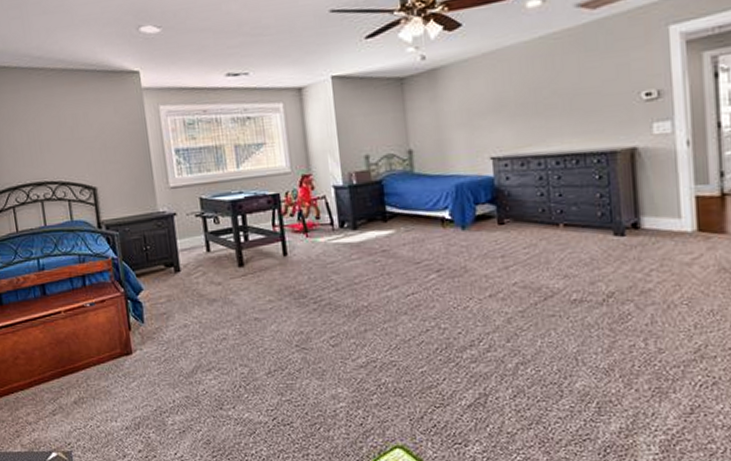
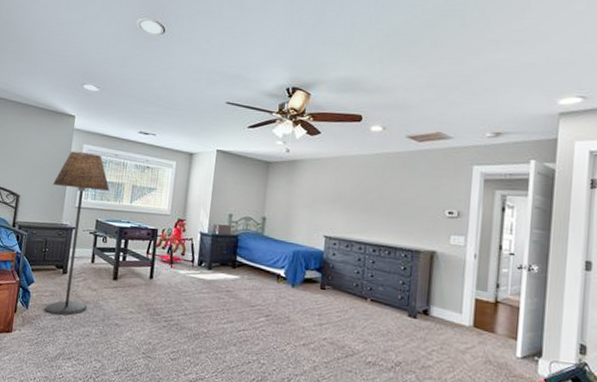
floor lamp: none [134,115,216,324] -> present [45,151,110,316]

